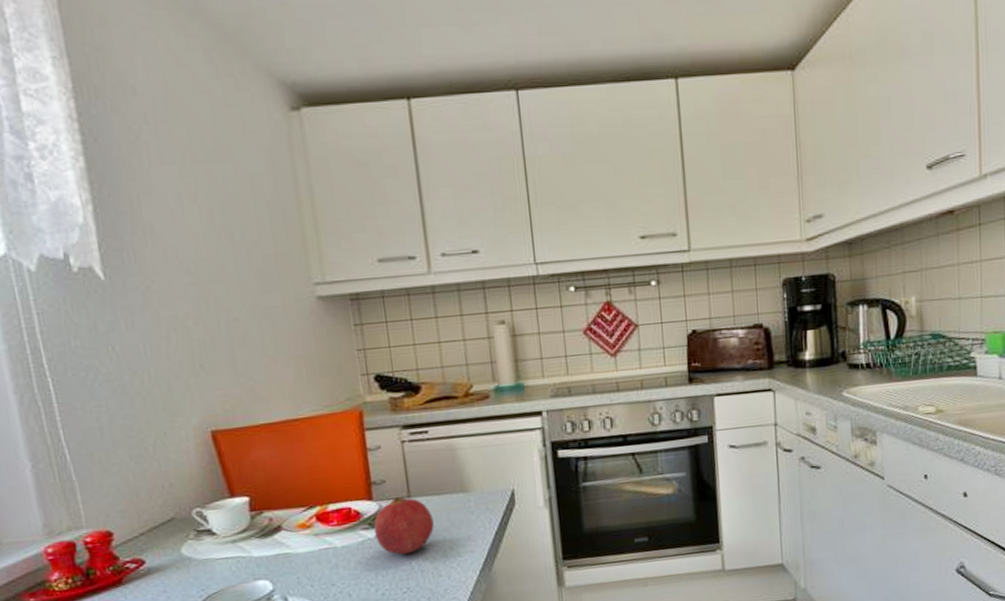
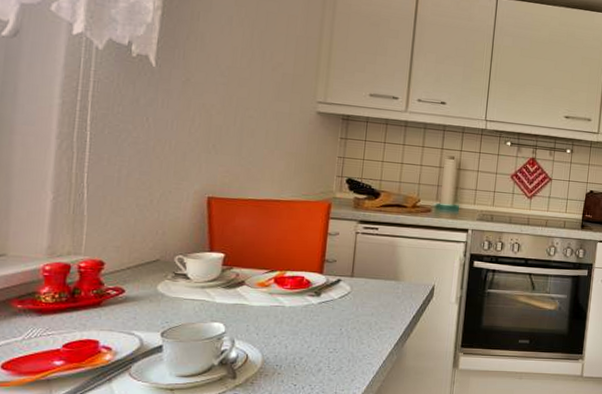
fruit: present [374,496,434,555] -> none [317,274,367,322]

